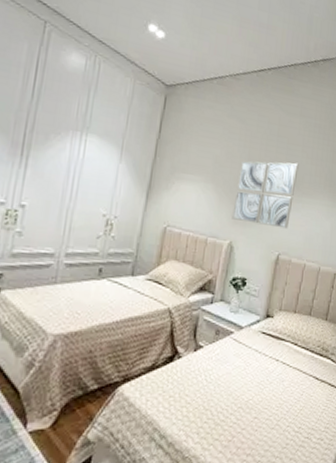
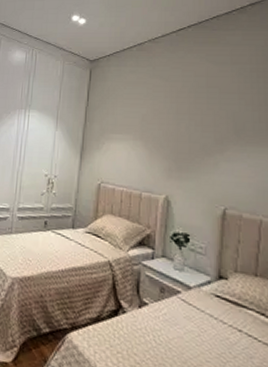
wall art: present [232,161,299,229] -> none [165,111,237,181]

